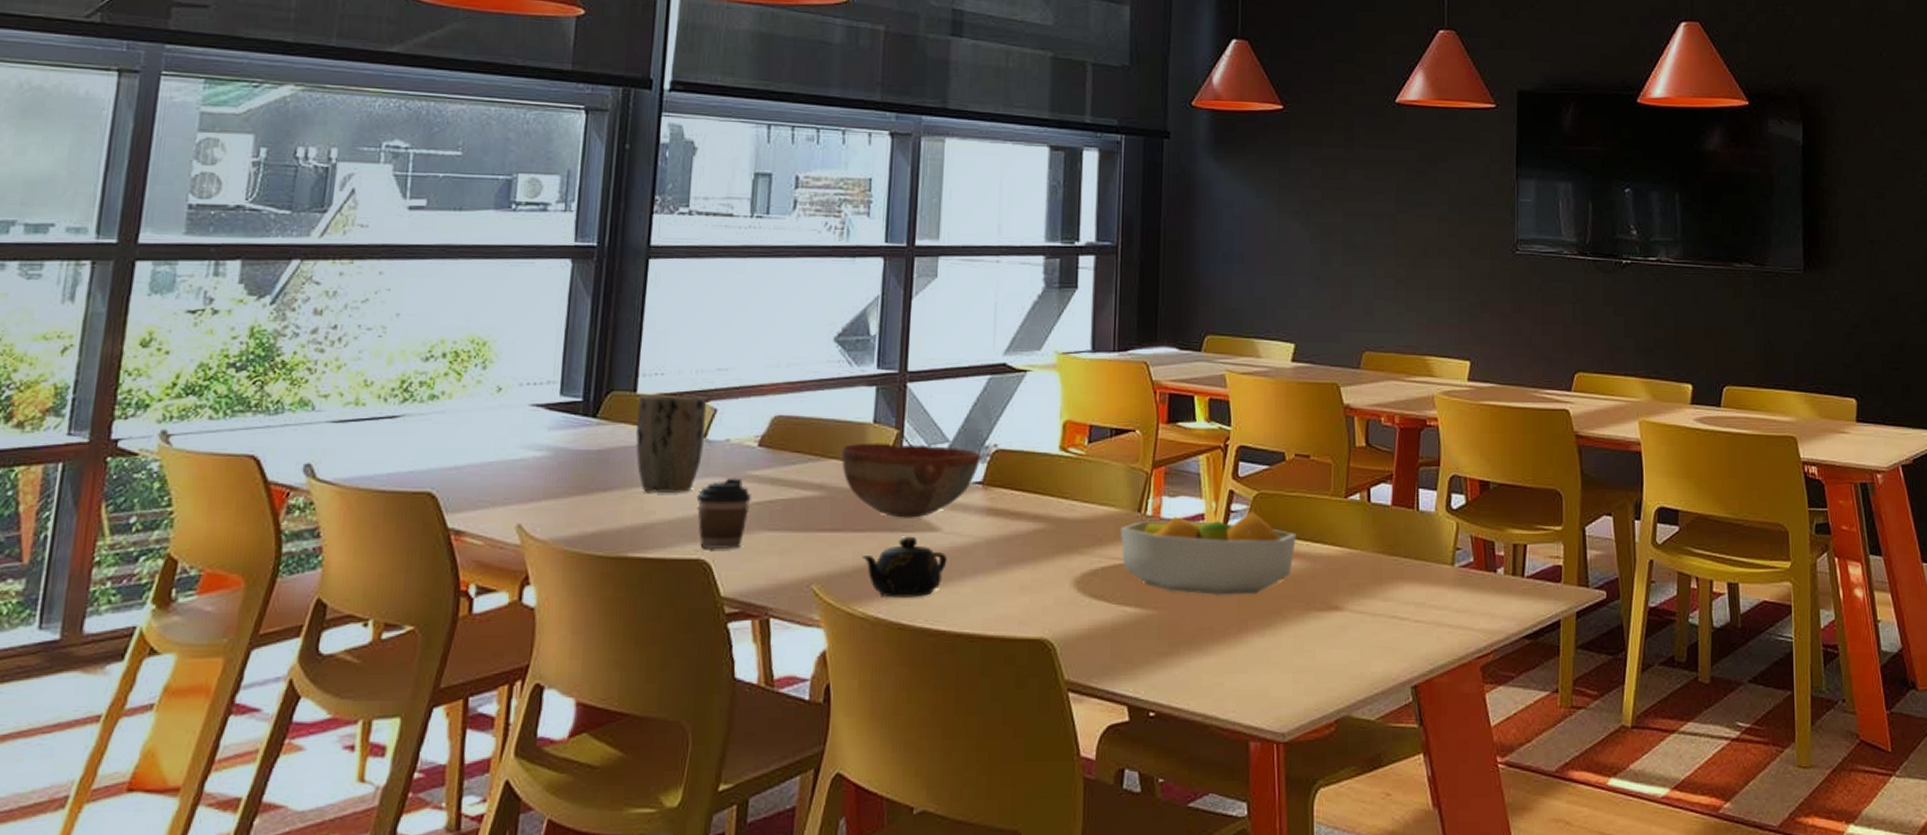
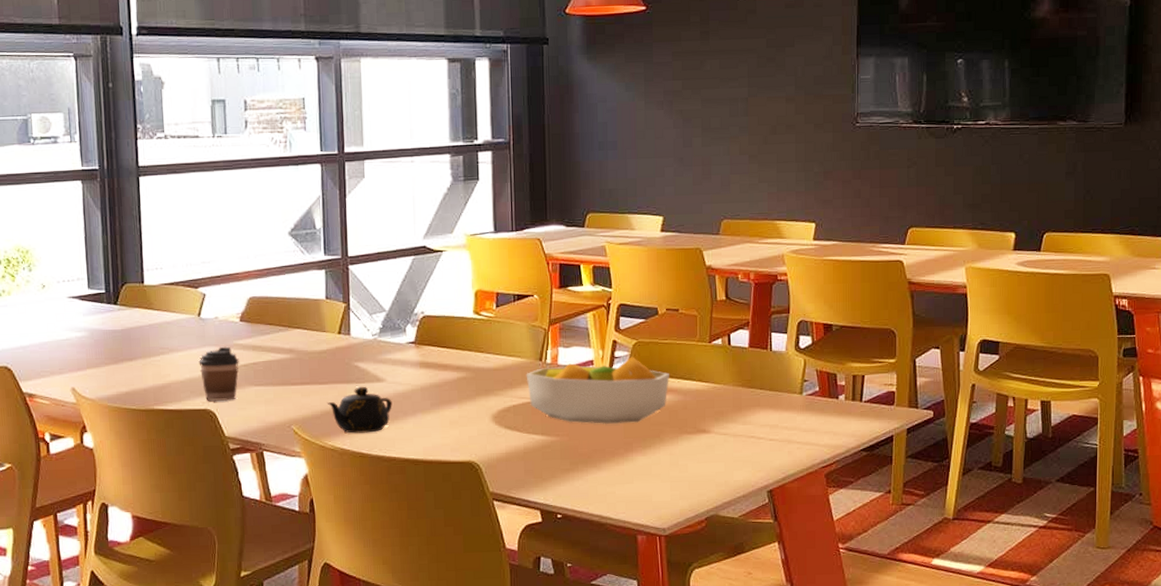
plant pot: present [635,394,707,492] -> none [146,284,199,360]
bowl: present [842,442,981,518] -> none [304,314,412,373]

